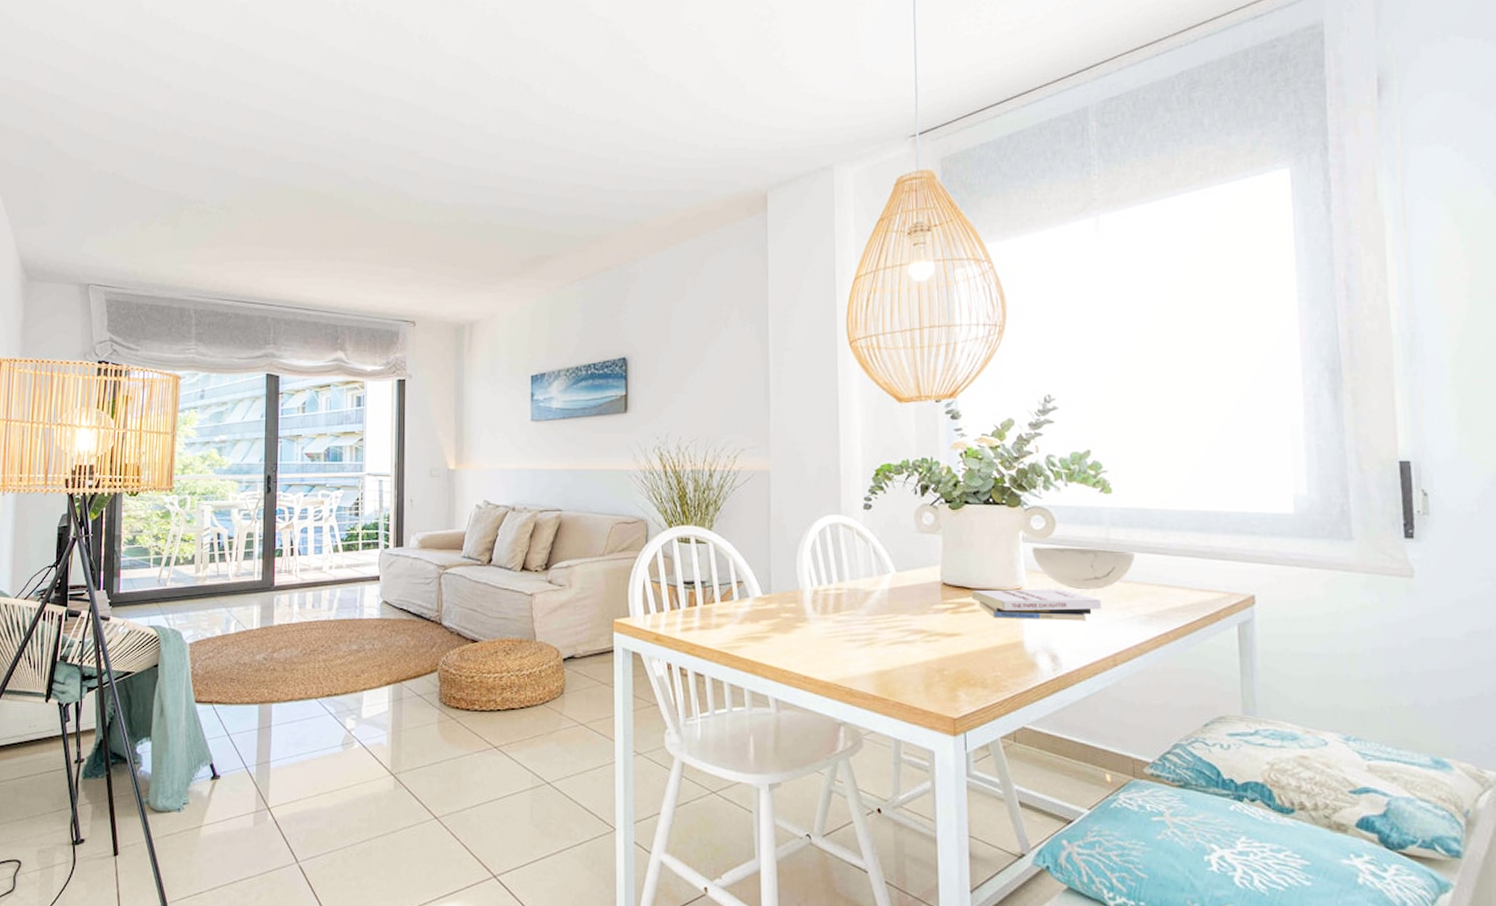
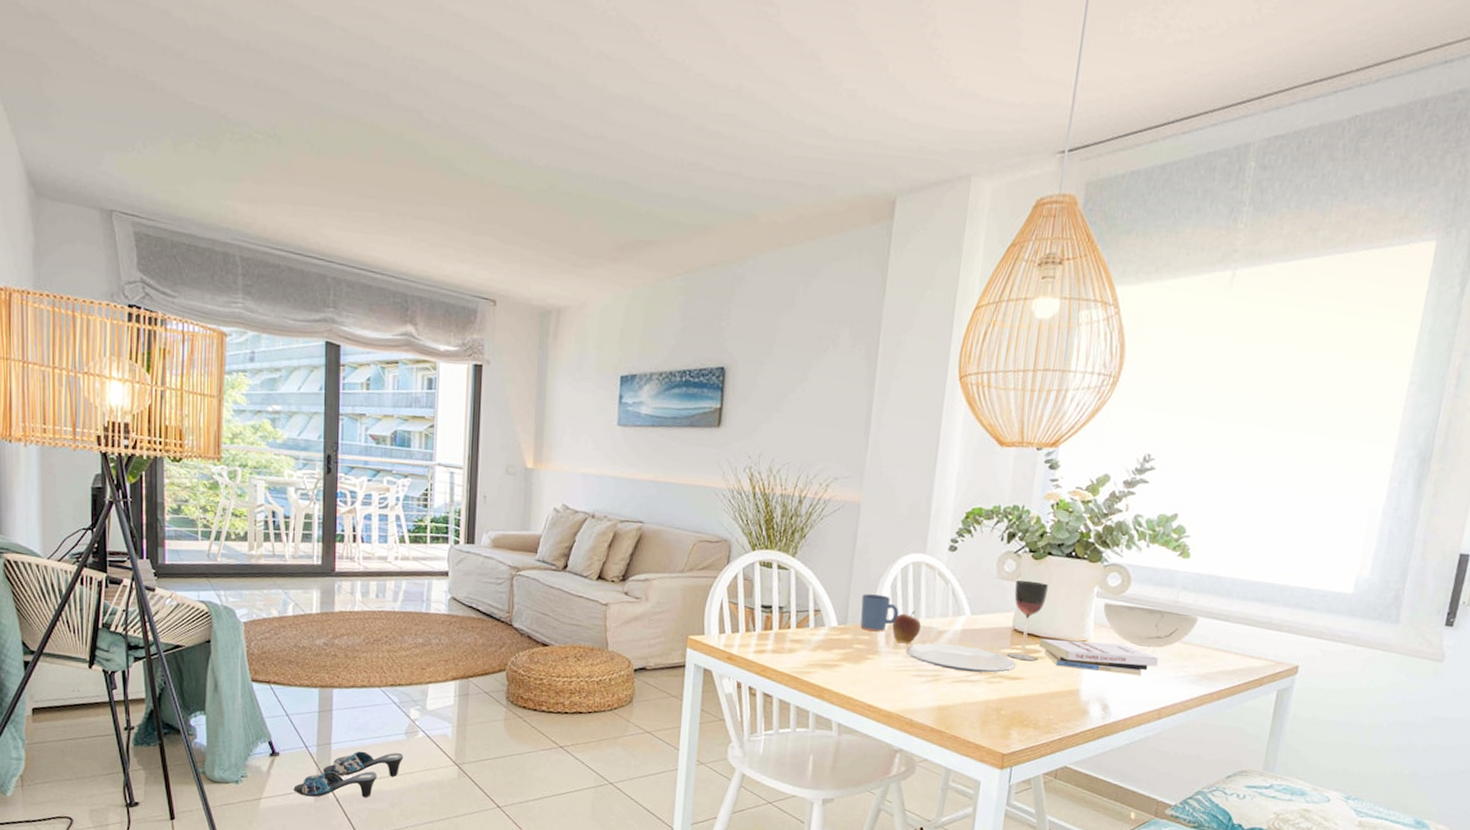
slippers: none [233,767,341,820] -> present [293,751,404,797]
mug: none [783,560,823,598] -> present [860,593,899,632]
fruit: none [817,573,848,608] -> present [892,610,922,644]
plate: none [834,605,952,631] -> present [905,643,1017,673]
wineglass: none [937,531,973,615] -> present [1007,580,1048,661]

